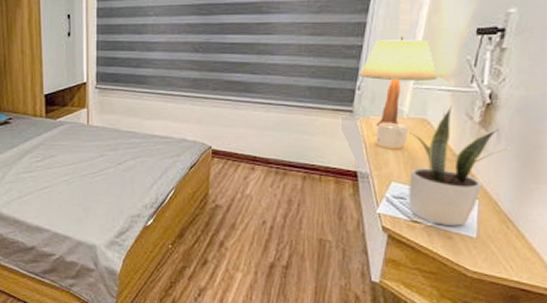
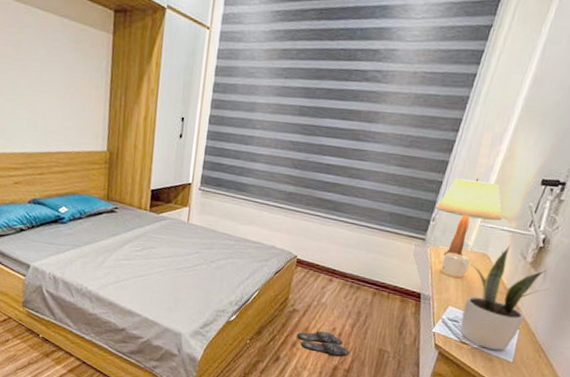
slippers: none [224,226,285,252] -> present [297,331,349,357]

